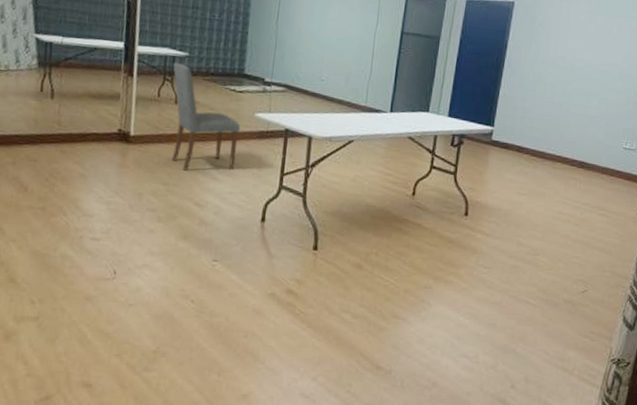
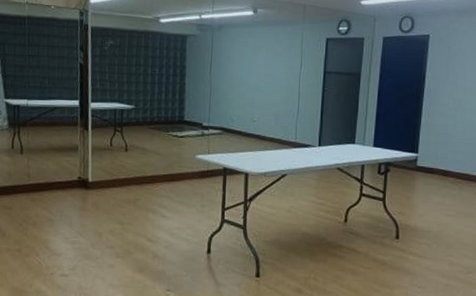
dining chair: present [171,62,241,171] -> none [122,115,184,211]

